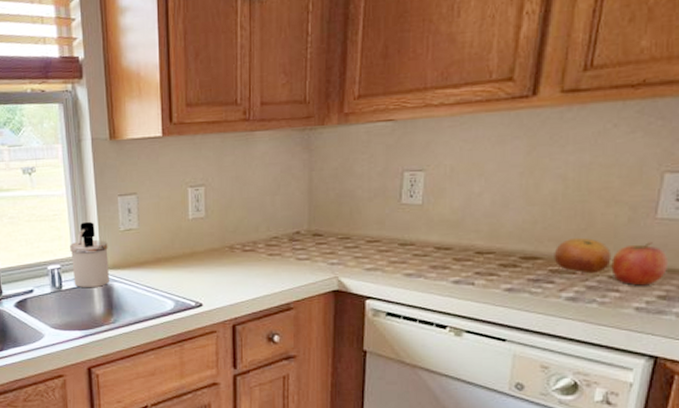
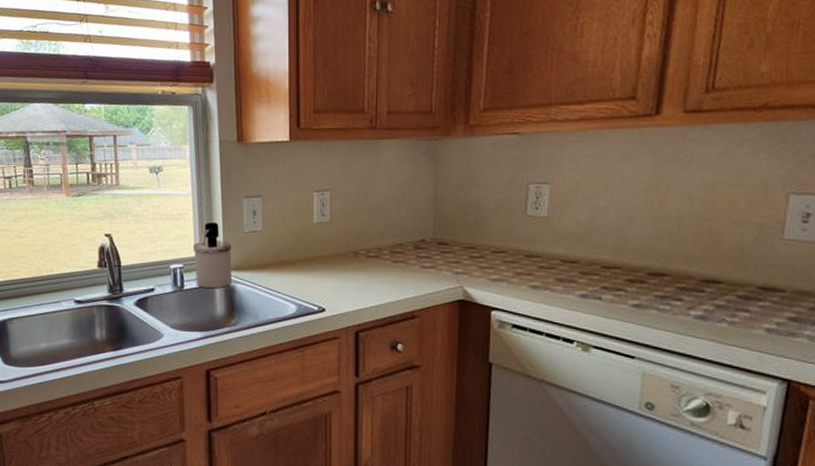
fruit: present [554,237,612,274] -> none [681,255,740,293]
fruit: present [611,242,669,286] -> none [740,263,798,307]

